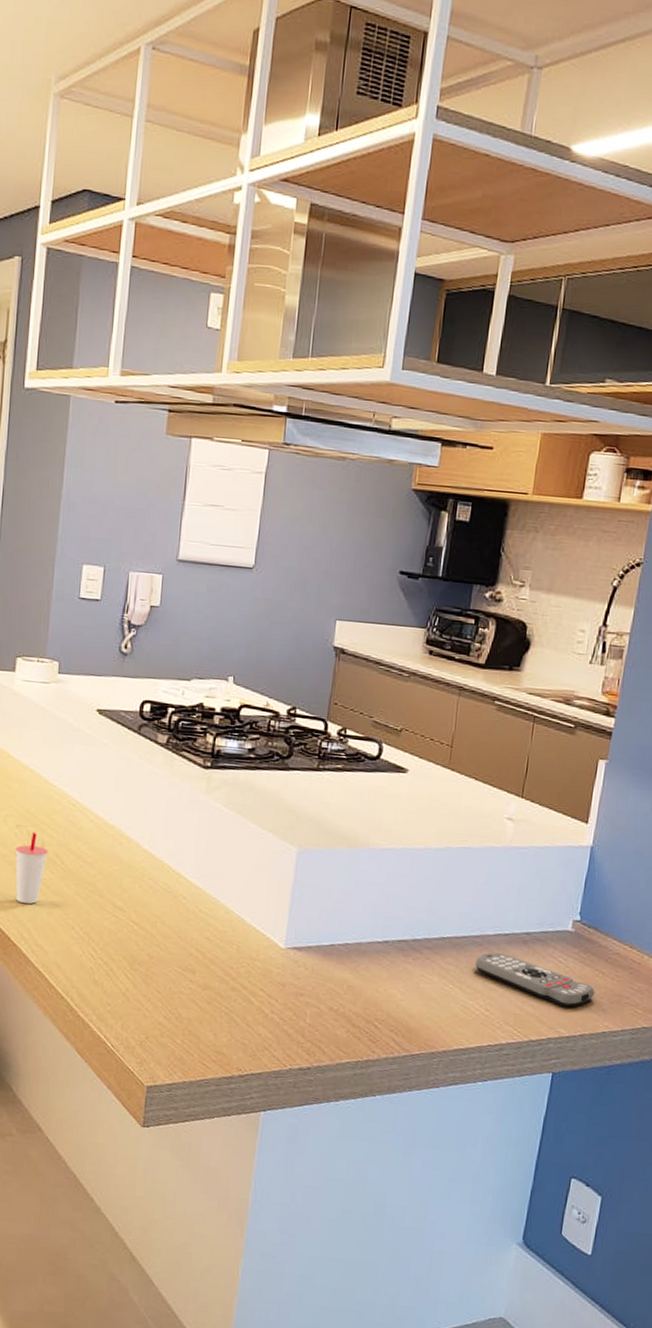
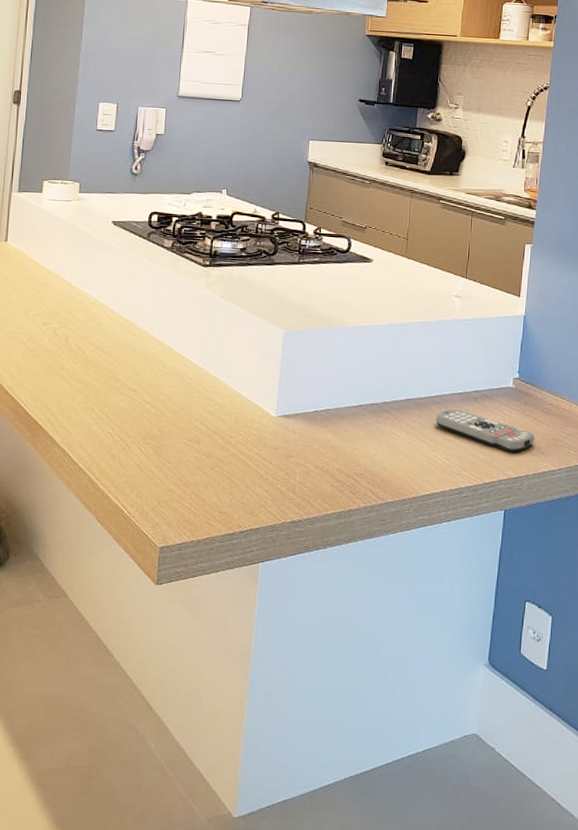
cup: present [15,831,48,904] -> none [42,328,71,391]

